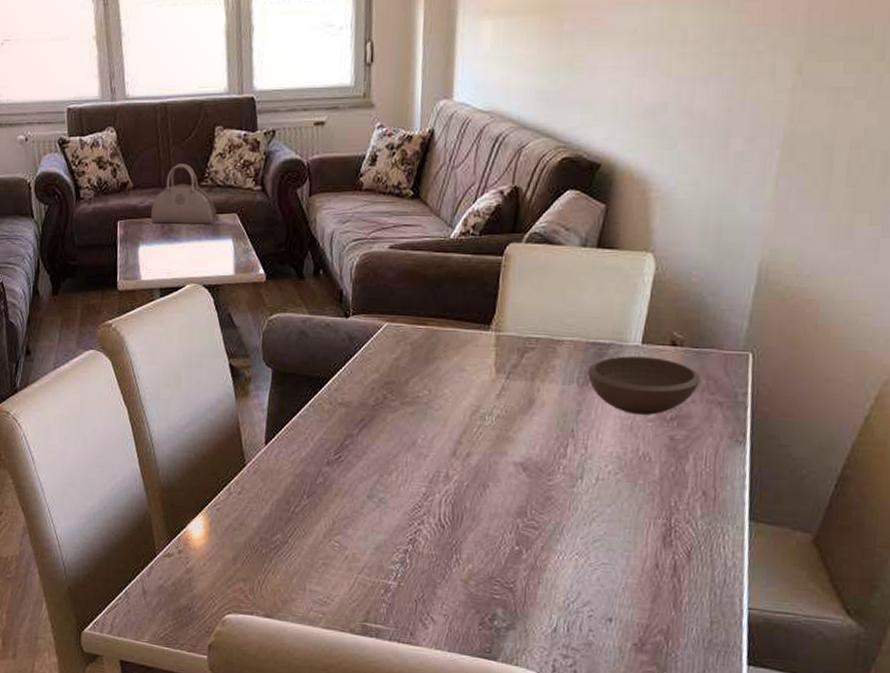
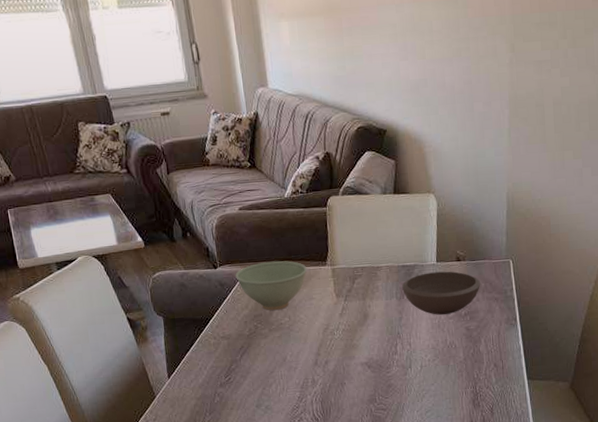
handbag: present [151,164,217,226] -> none [35,156,94,210]
bowl: none [370,316,464,379] -> present [235,260,307,311]

